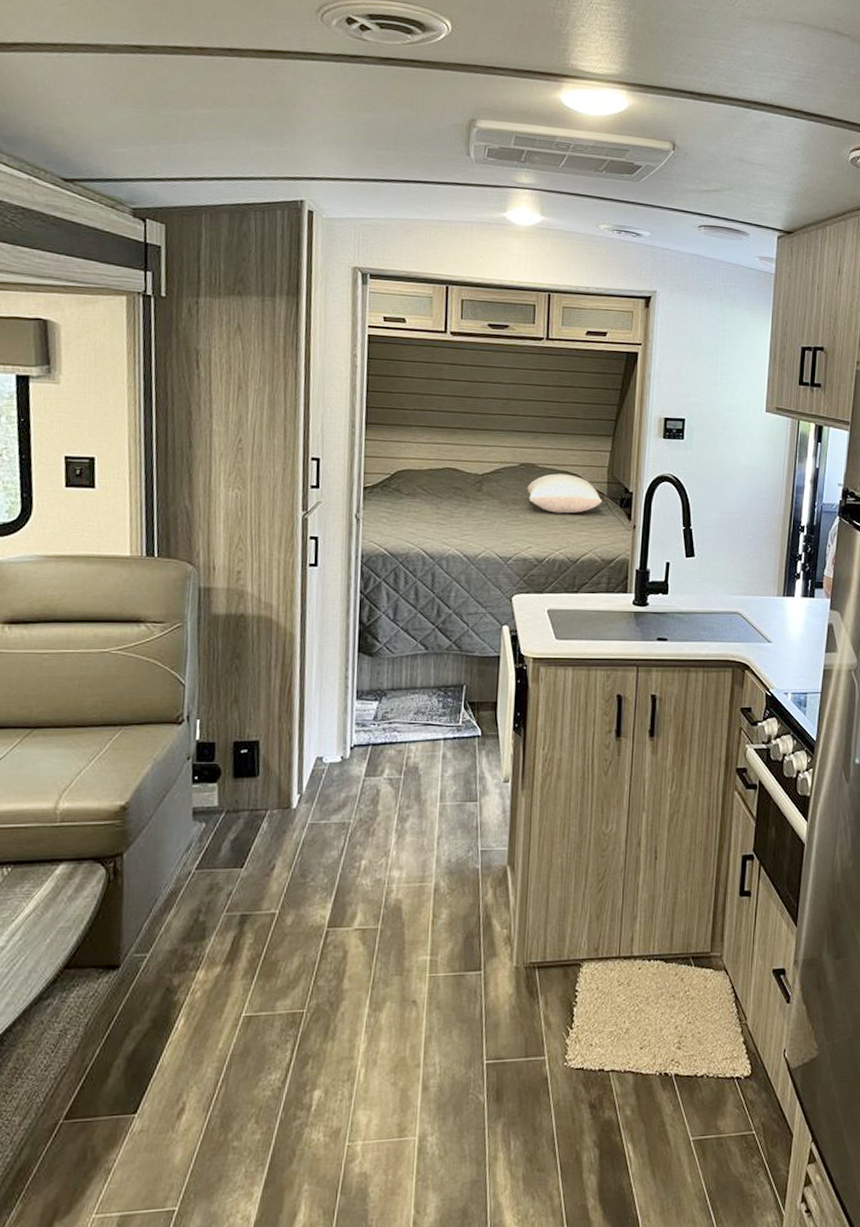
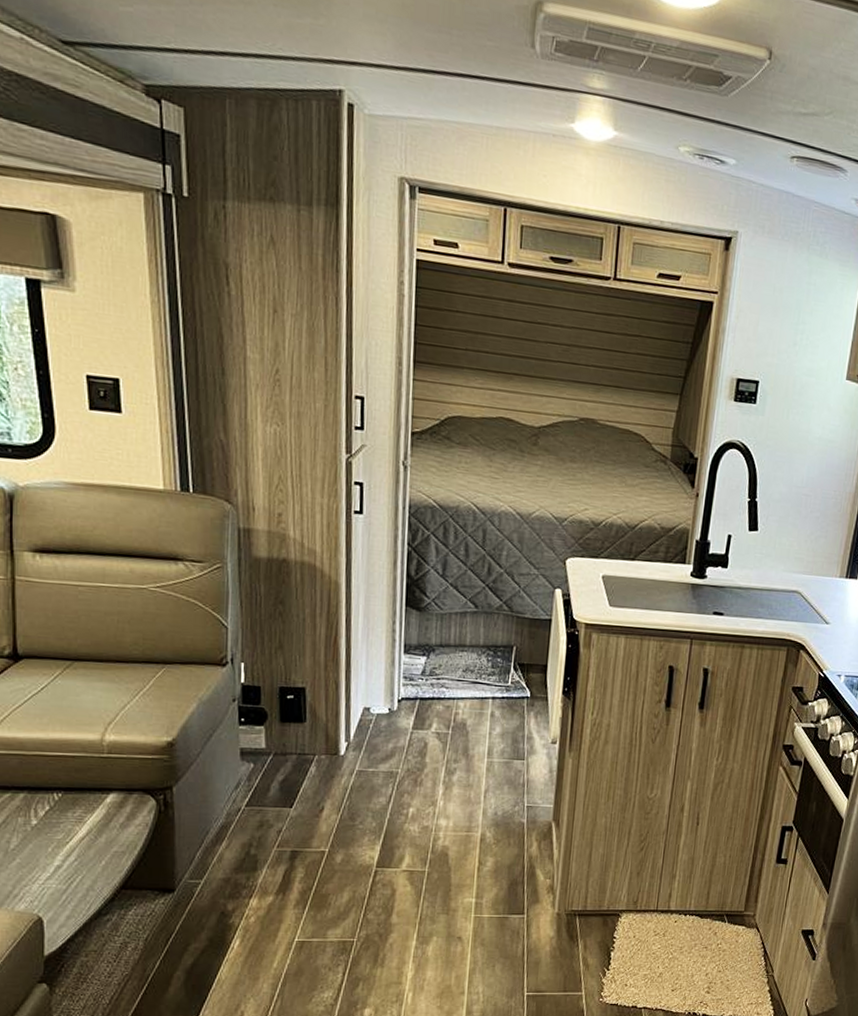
pillow: present [527,473,603,514] -> none [585,431,666,476]

